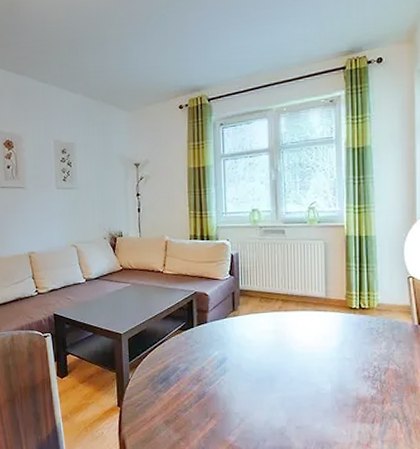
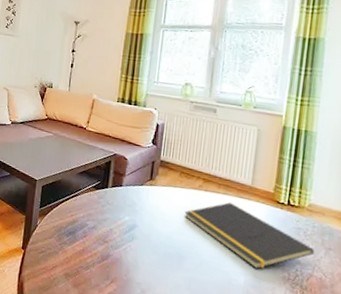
notepad: none [269,316,388,375] -> present [184,201,315,270]

